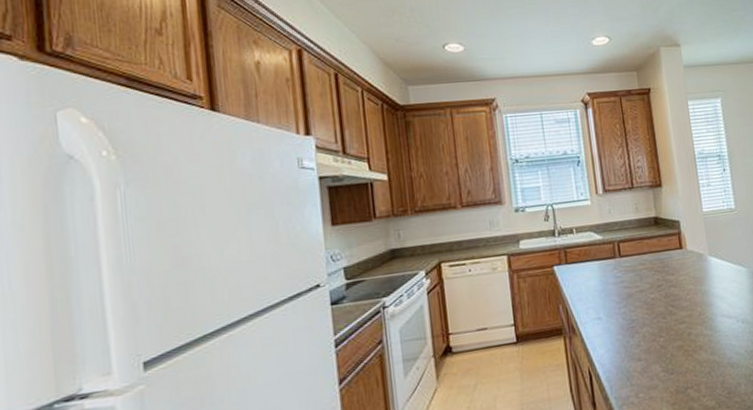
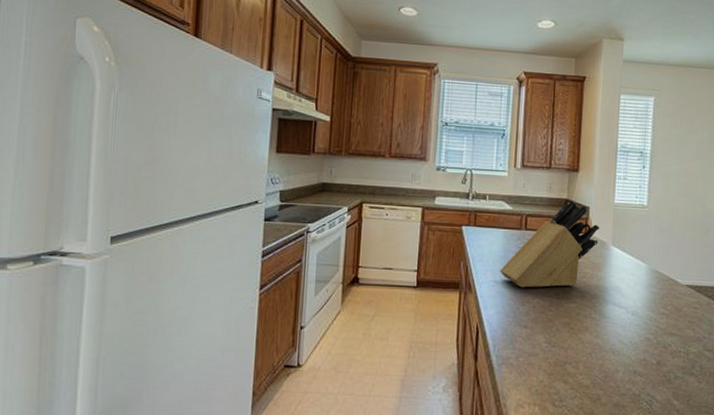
knife block: none [601,216,695,319] -> present [500,199,599,288]

